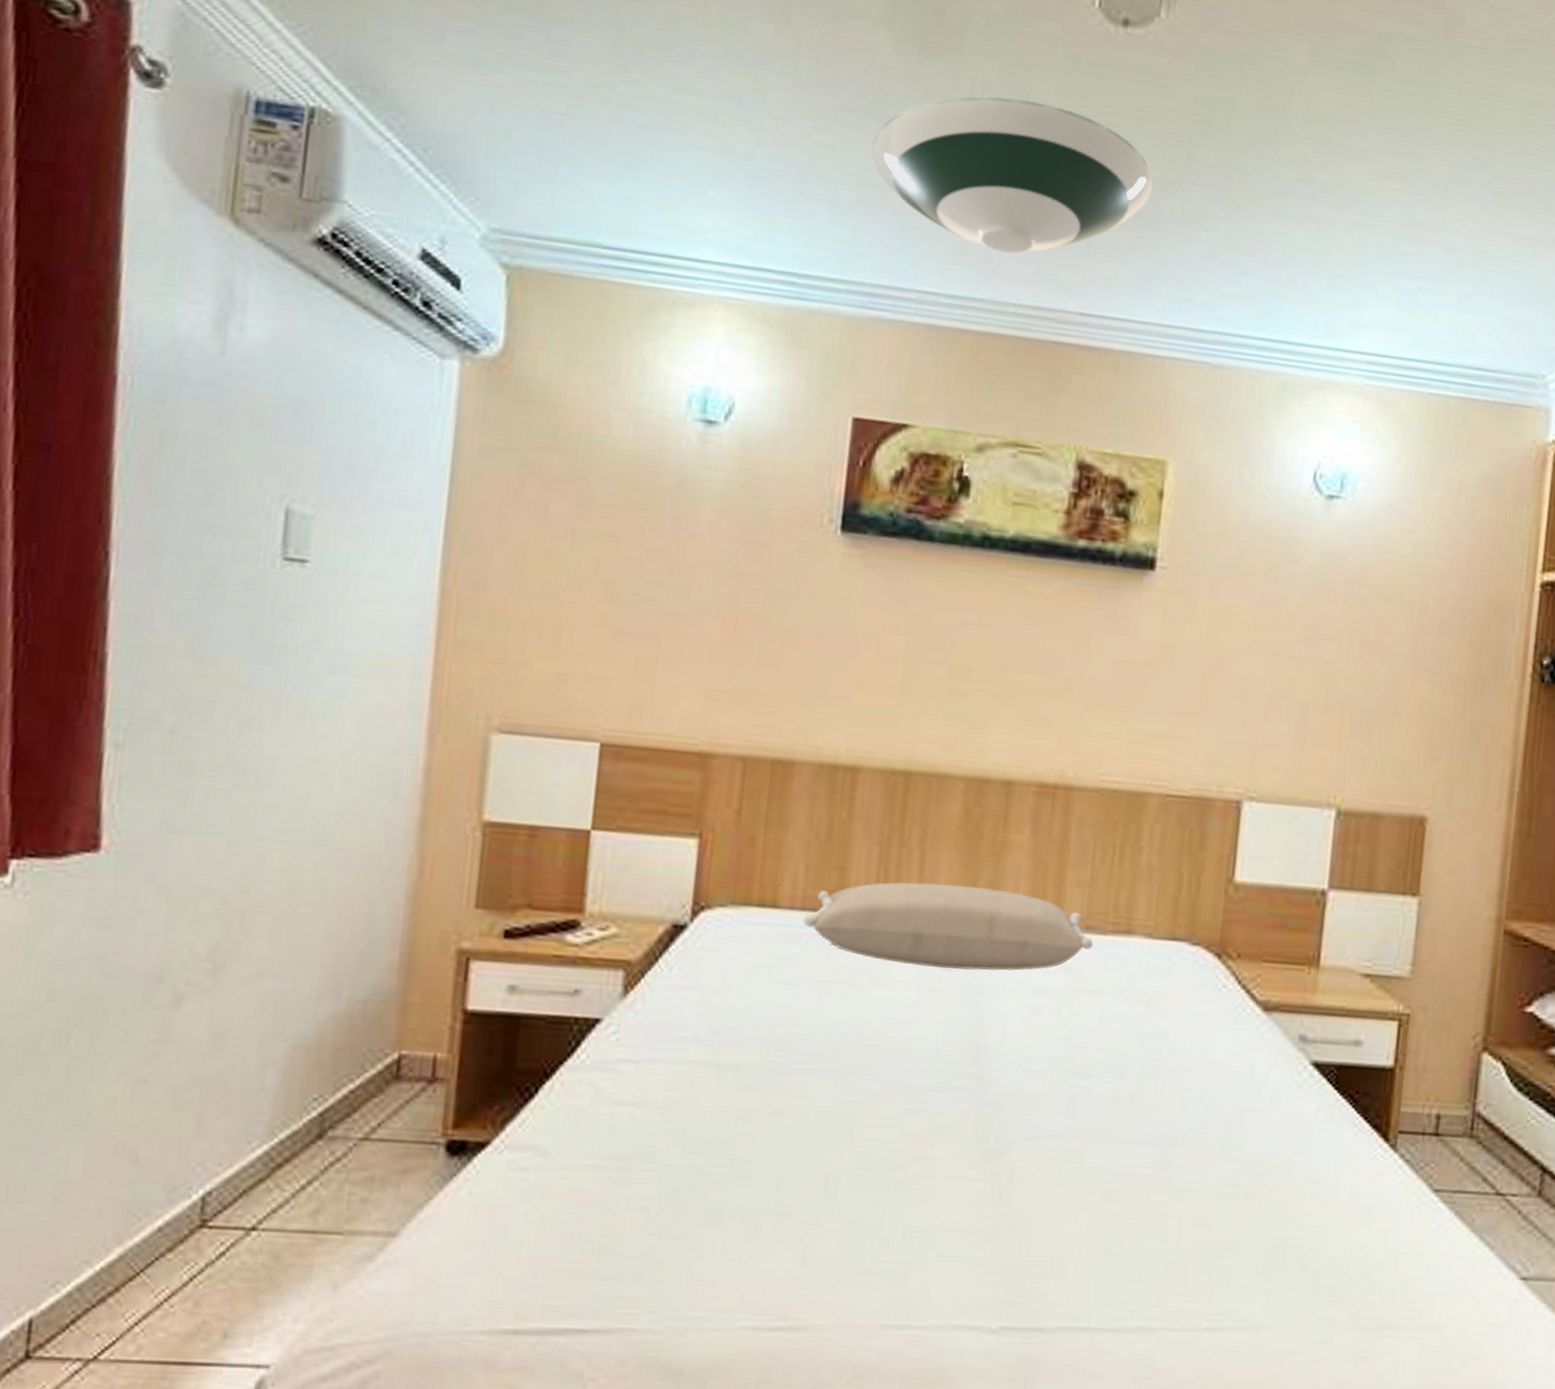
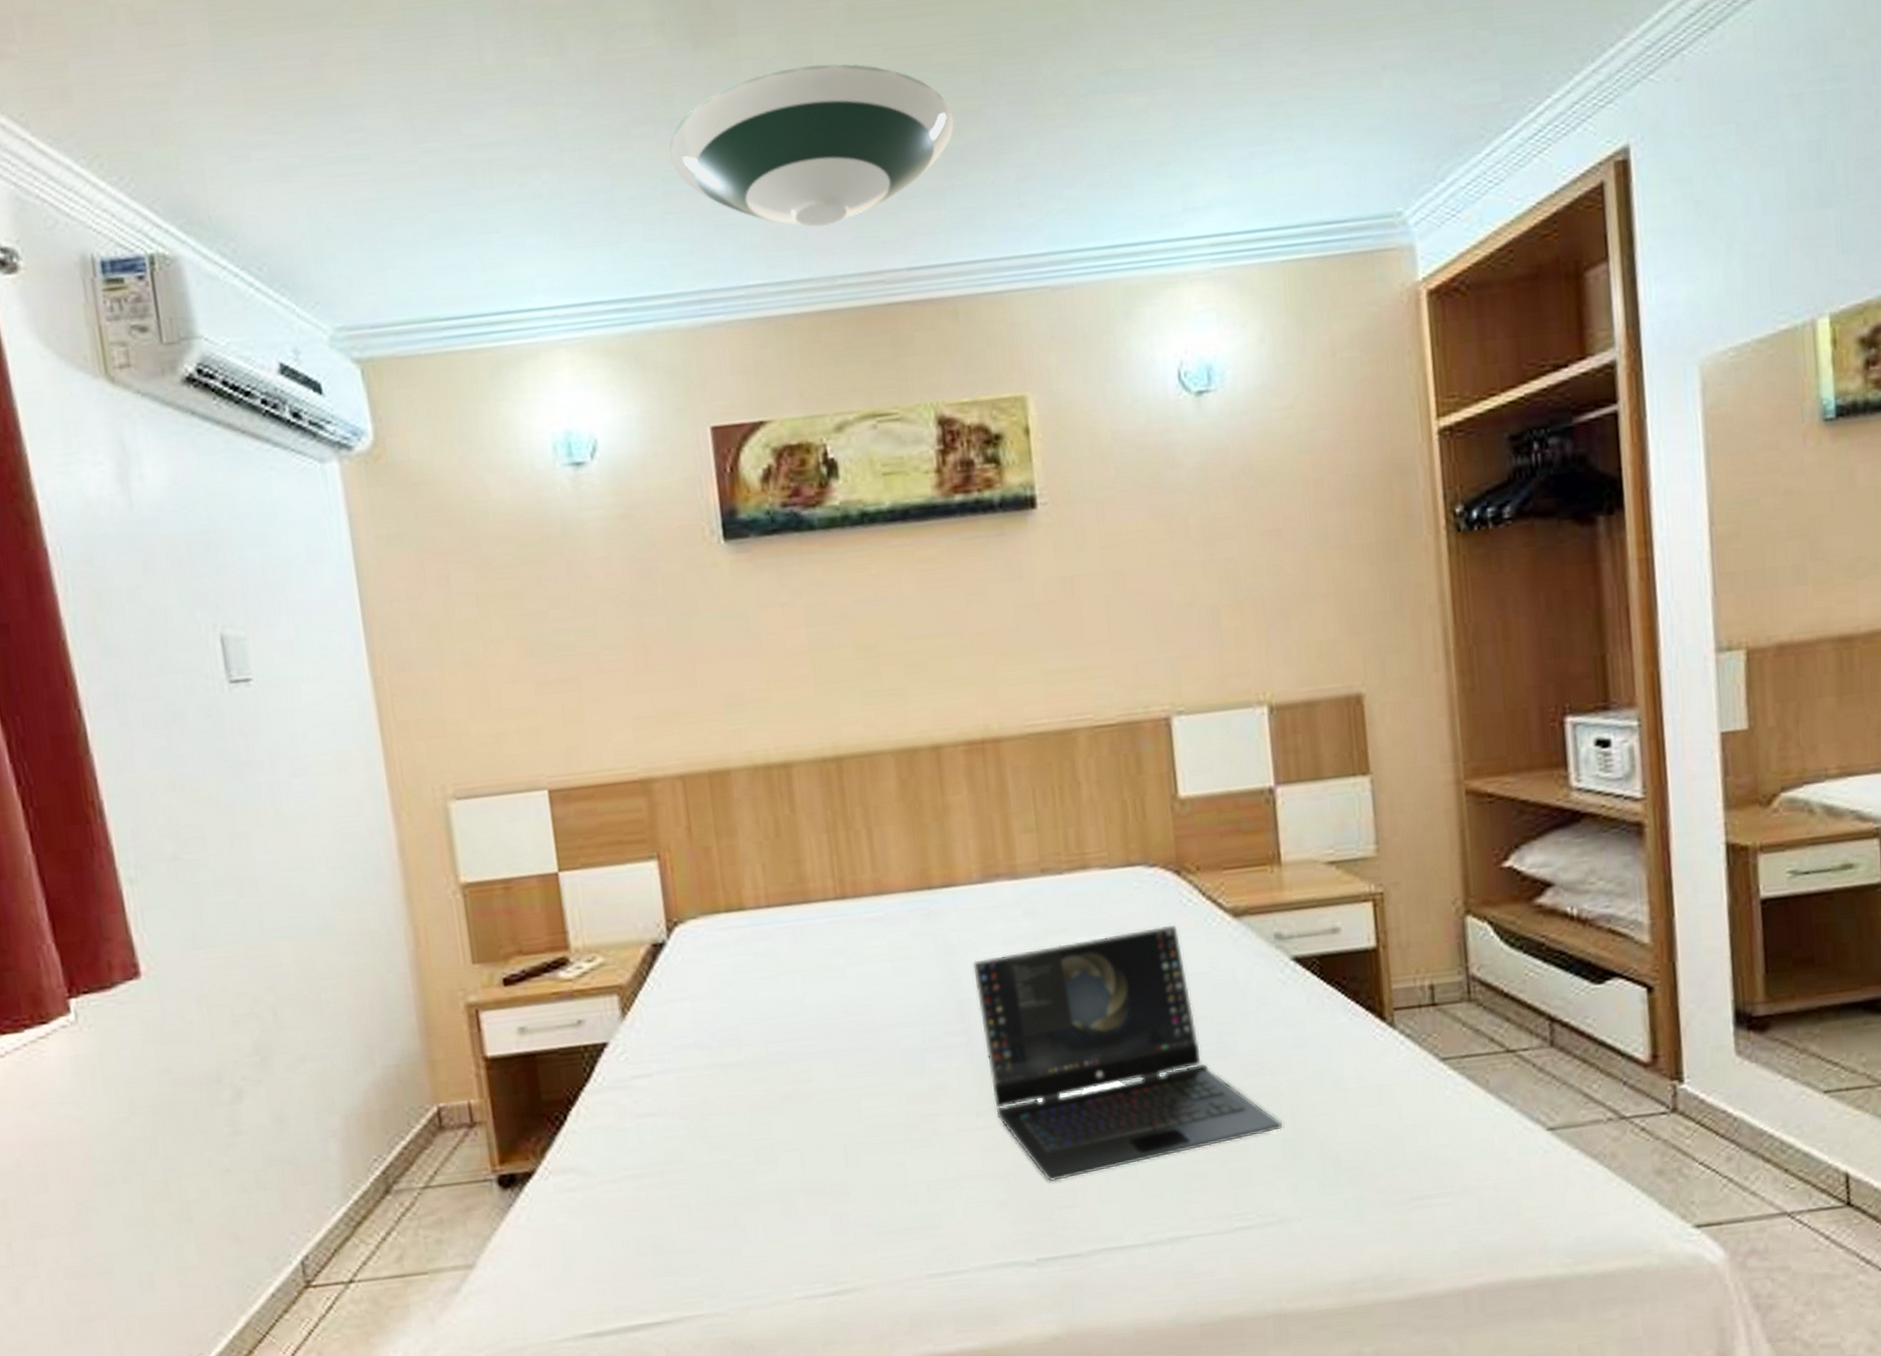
pillow: present [802,881,1094,971] -> none [770,850,1052,940]
laptop: none [989,1005,1270,1249] -> present [972,924,1282,1182]

